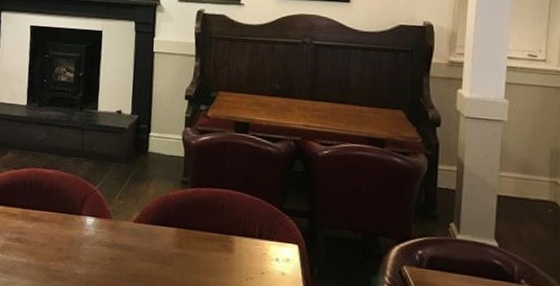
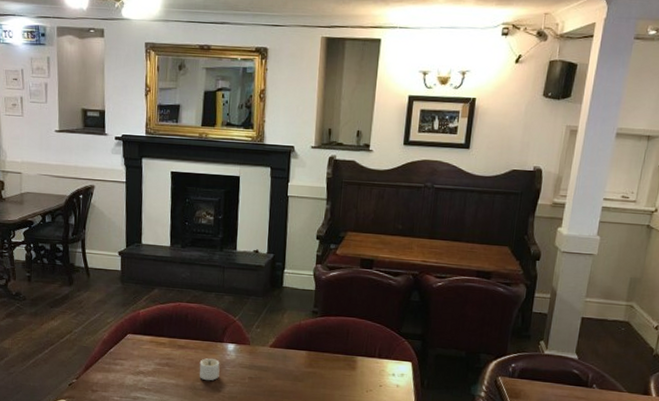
candle: none [53,234,77,261] -> present [199,358,220,381]

